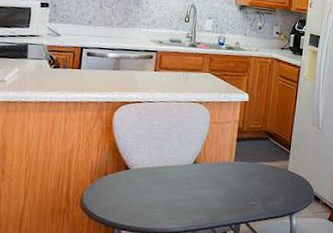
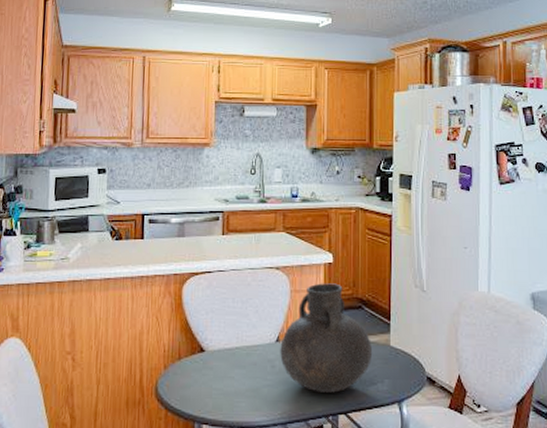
vase: none [196,117,274,206] -> present [280,283,373,393]

